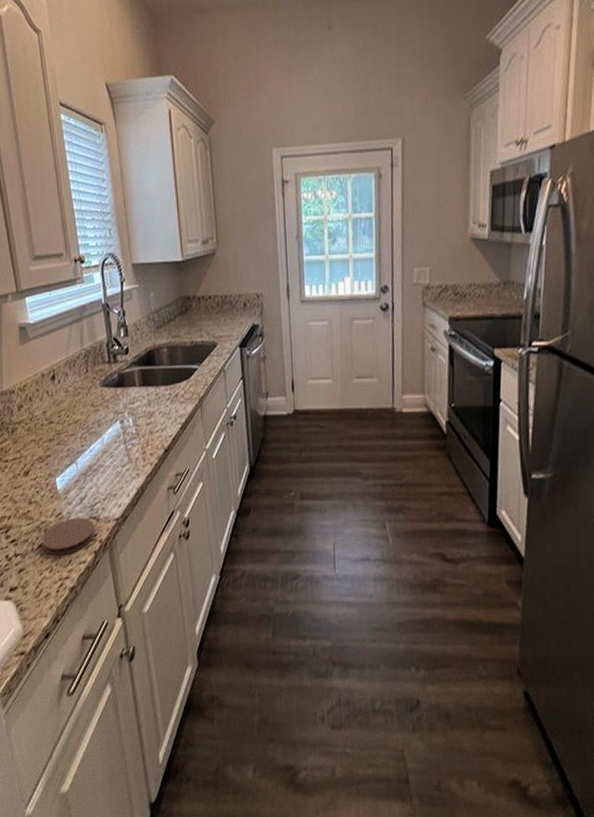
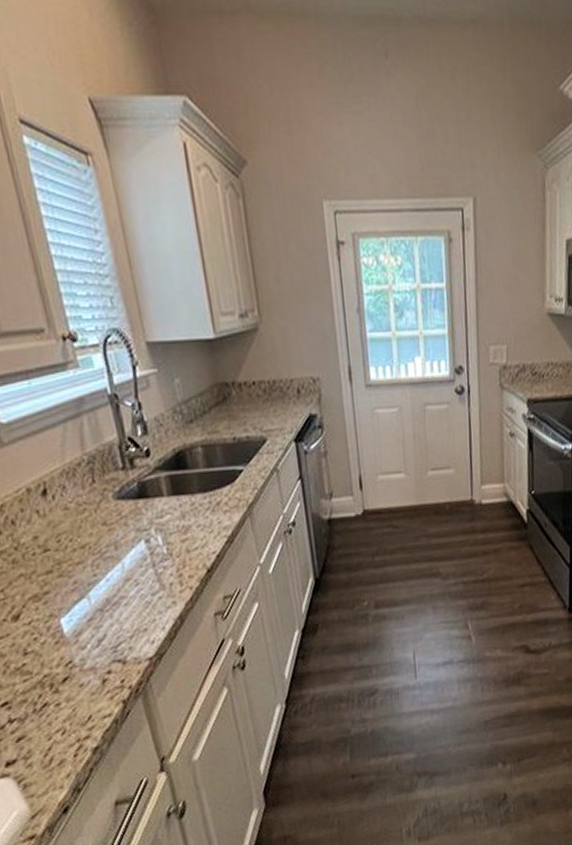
coaster: present [41,517,95,556] -> none [45,662,122,714]

